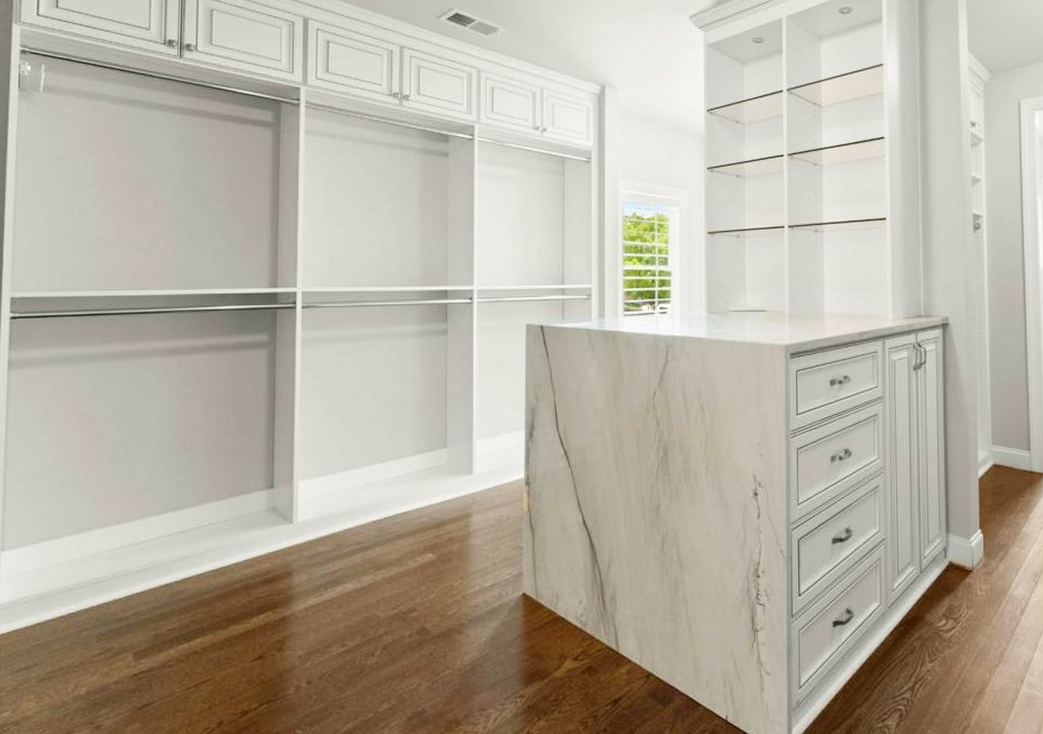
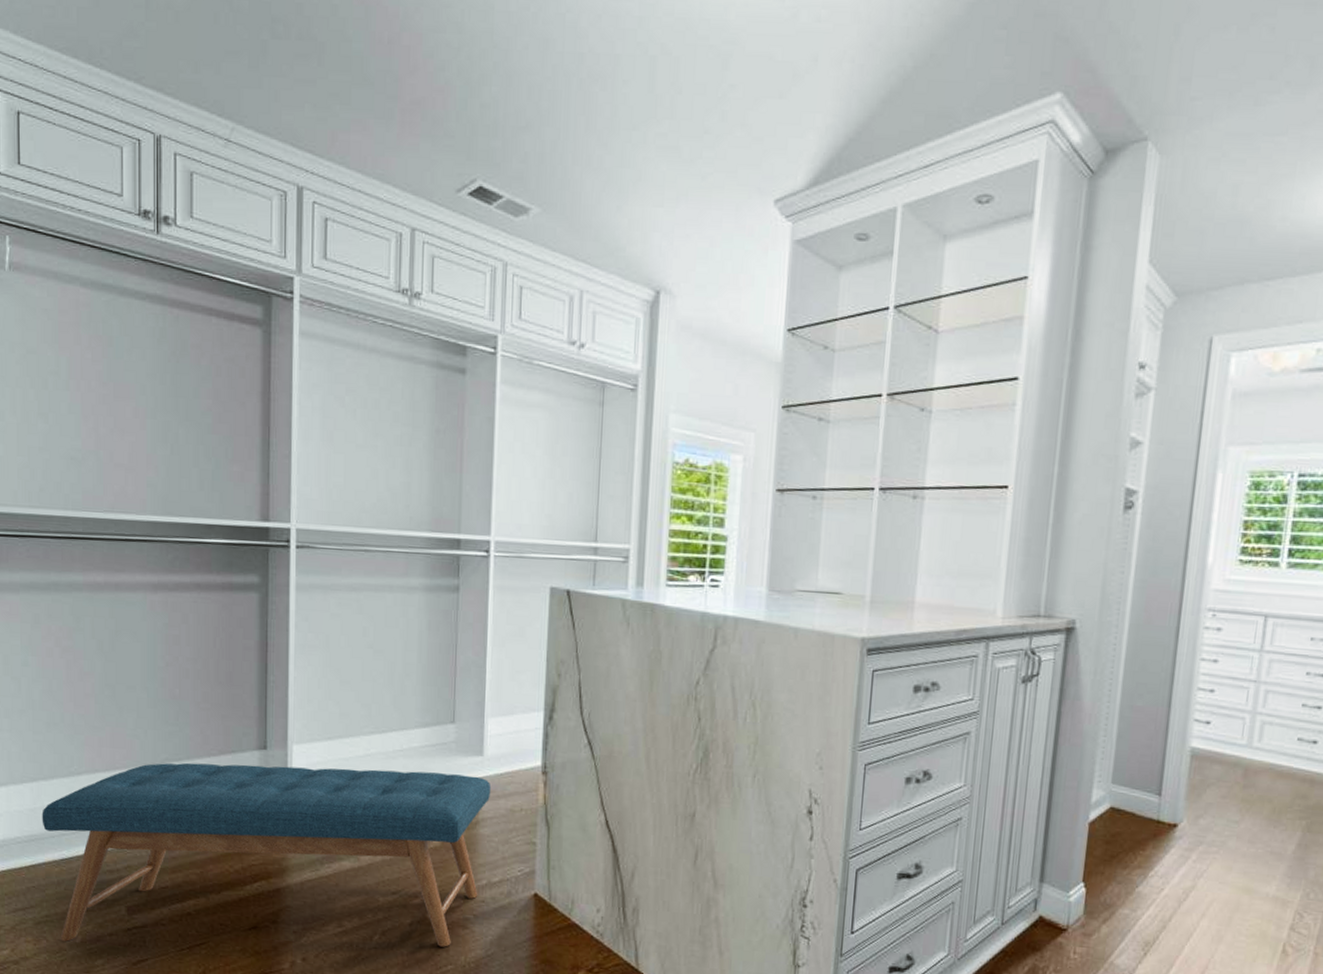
bench: none [50,493,481,695] -> present [42,762,492,947]

